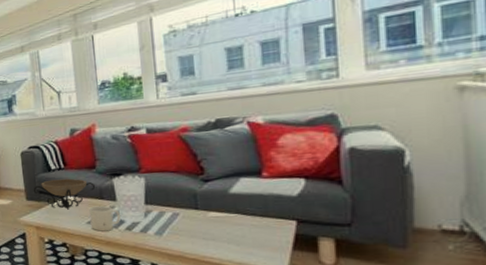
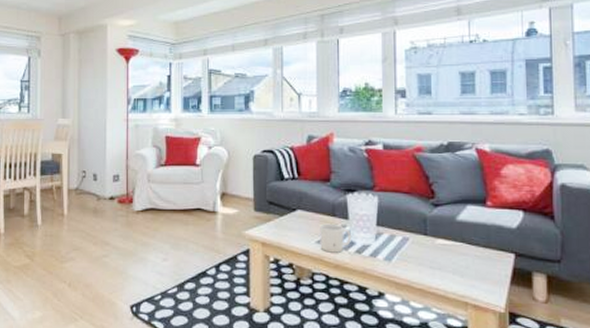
decorative bowl: present [33,178,95,210] -> none [262,190,328,226]

